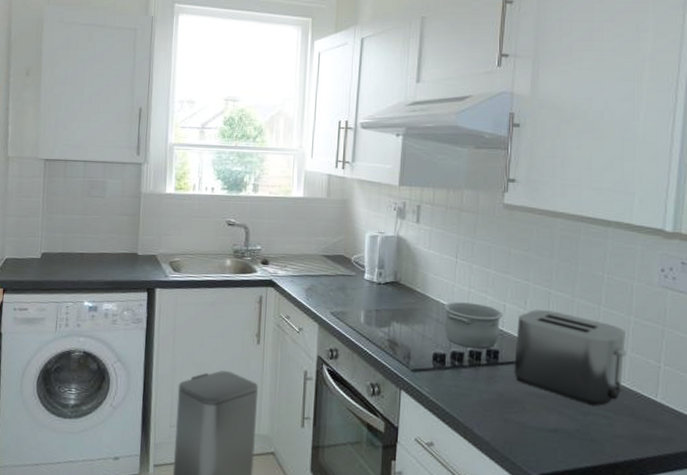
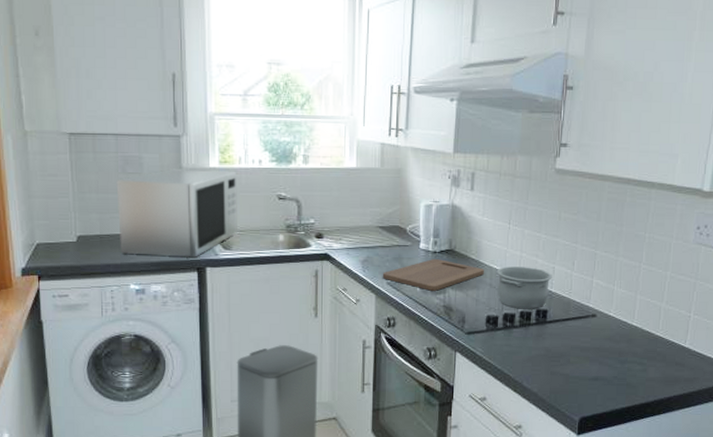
microwave: none [79,193,191,278] -> present [116,168,237,257]
cutting board: none [325,290,430,324] -> present [382,259,484,291]
toaster: present [514,310,627,405] -> none [561,270,662,354]

